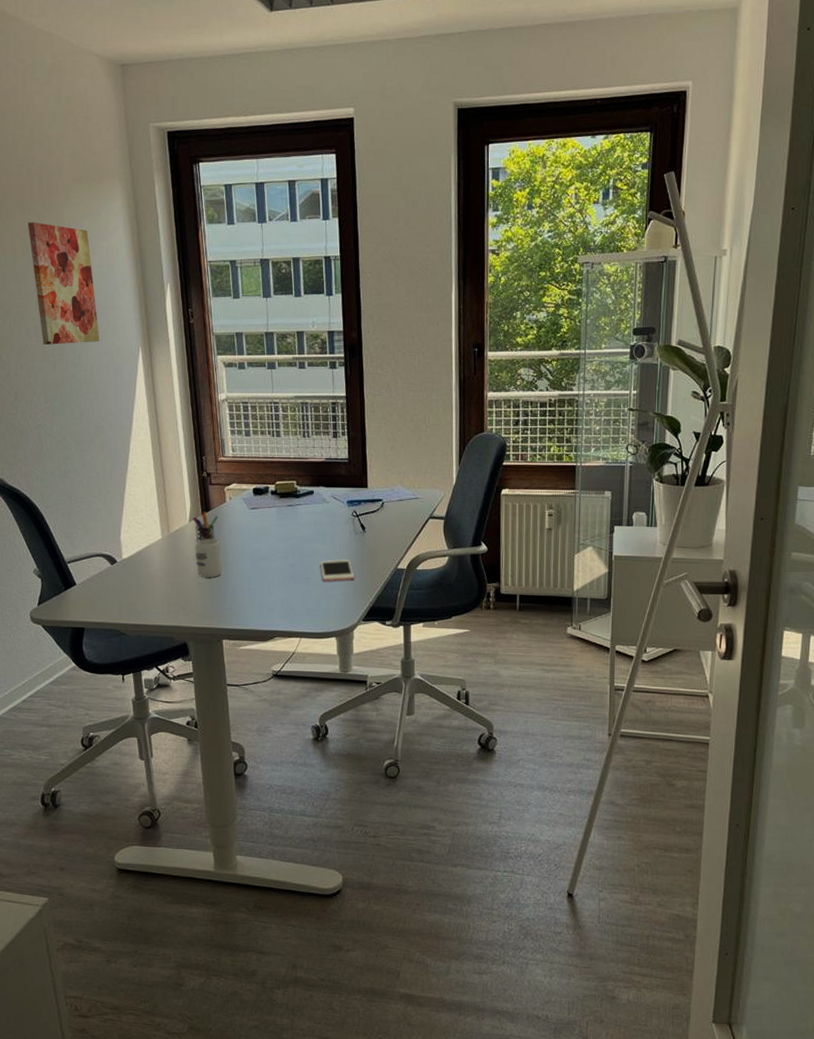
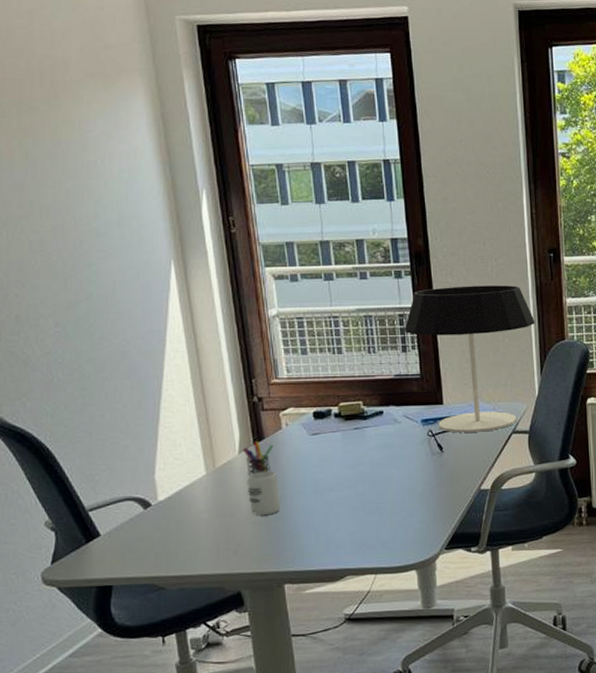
wall art: present [27,222,100,345] -> none [27,121,122,260]
cell phone: present [320,559,355,581] -> none [394,483,434,509]
desk lamp: none [337,377,457,516] -> present [405,285,535,433]

